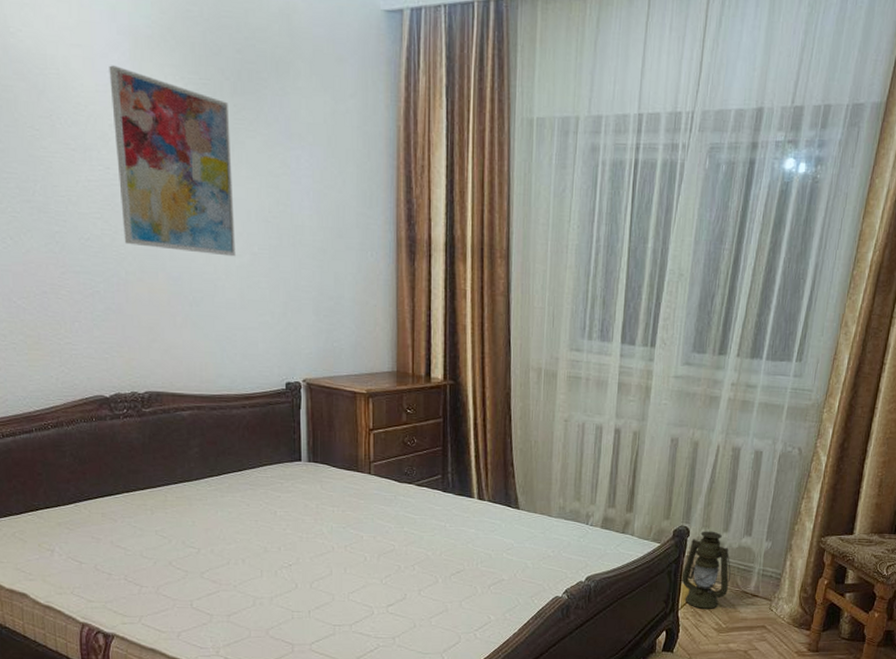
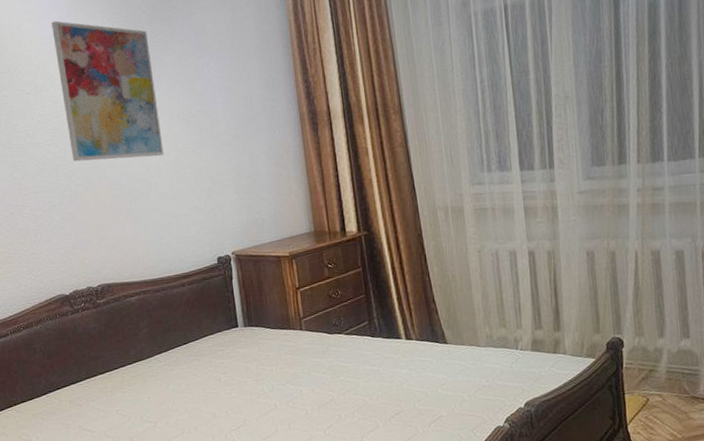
lantern: present [681,531,731,609] -> none [623,338,677,421]

